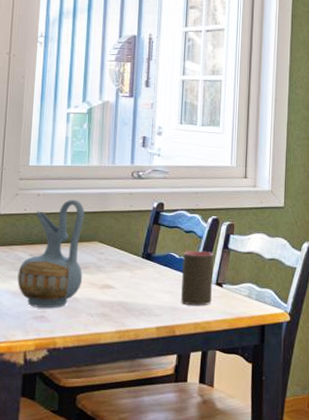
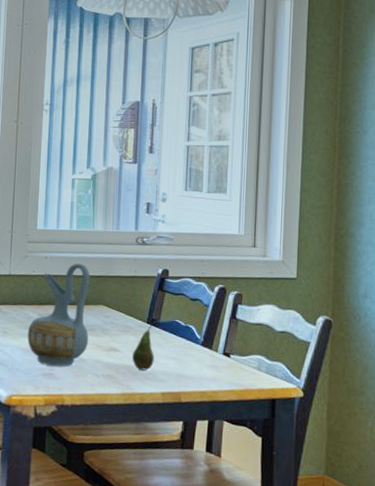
fruit: none [127,255,152,306] -> present [133,321,157,371]
cup: present [181,250,213,306] -> none [187,318,220,375]

